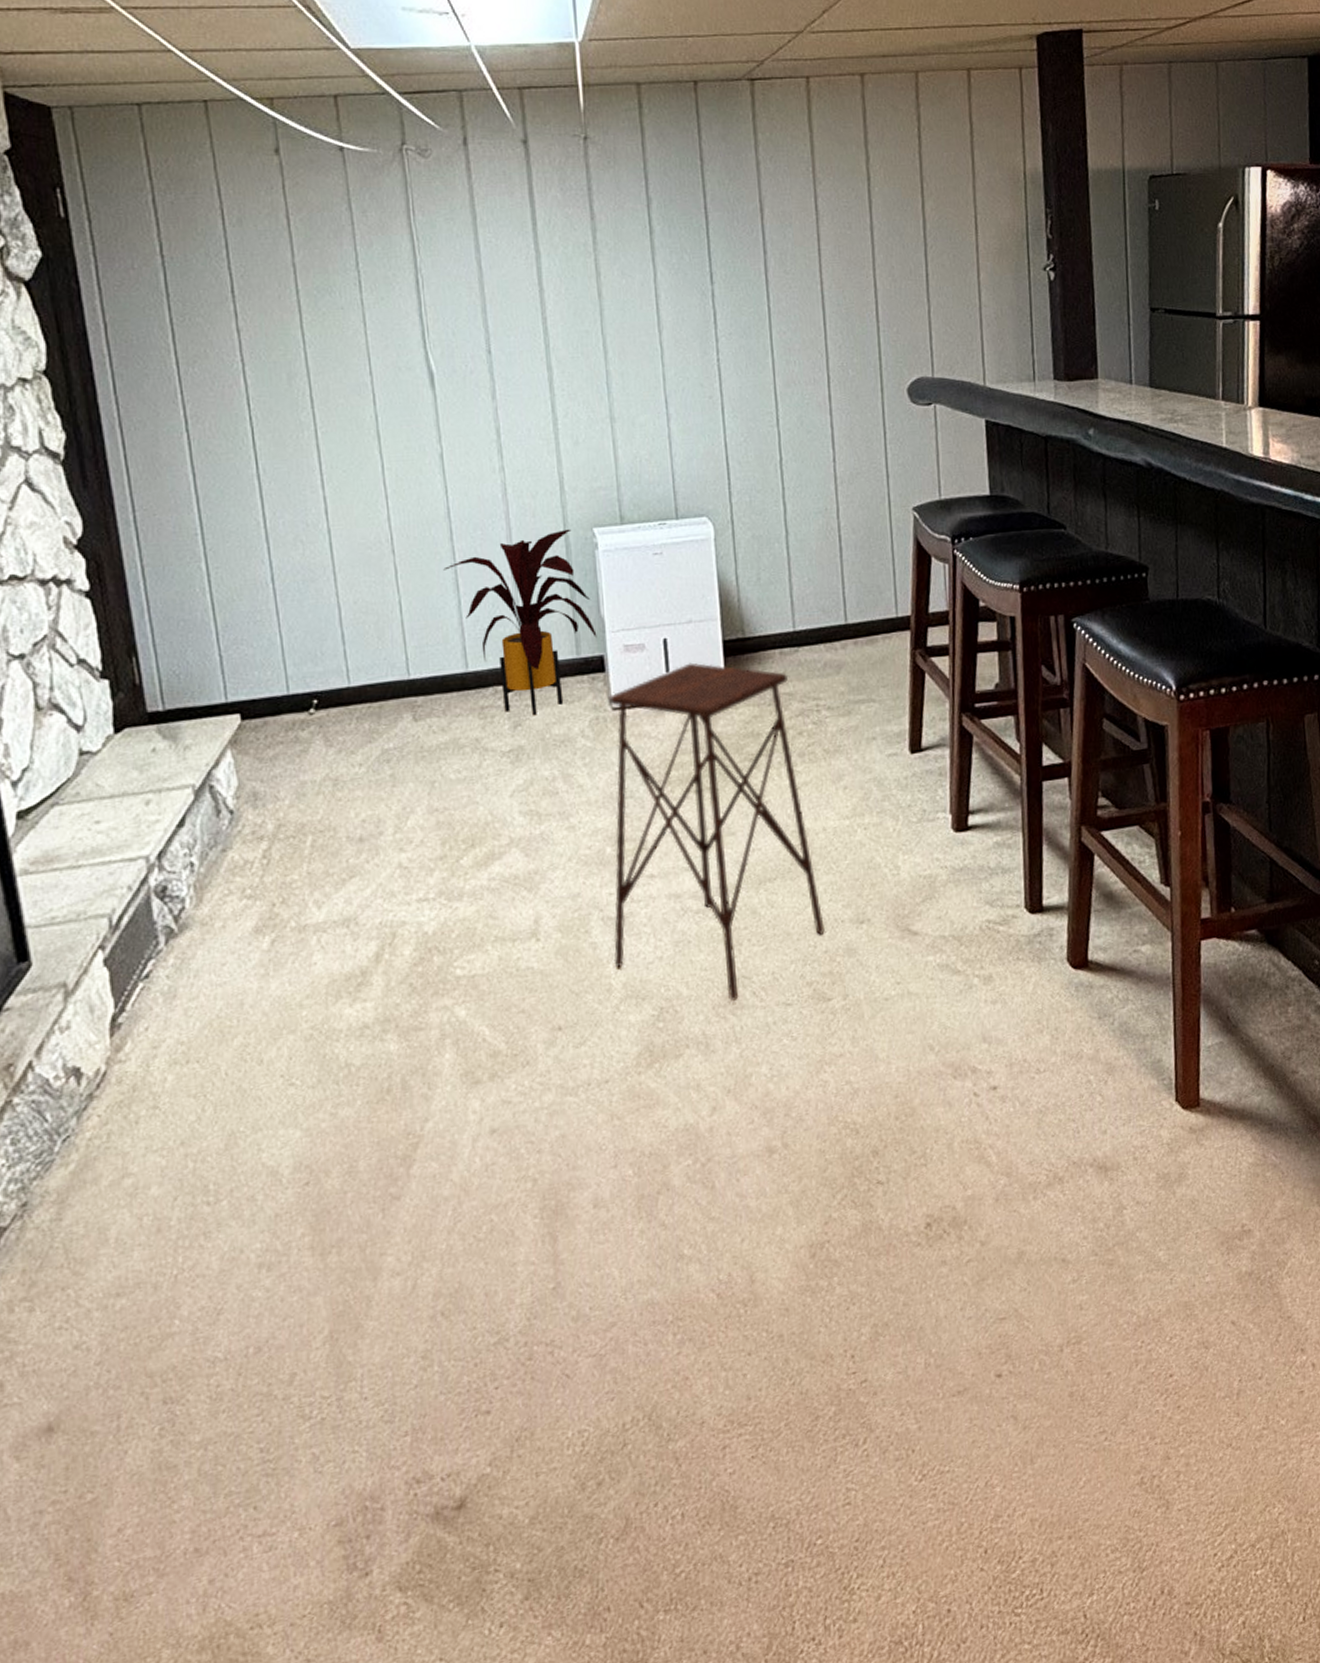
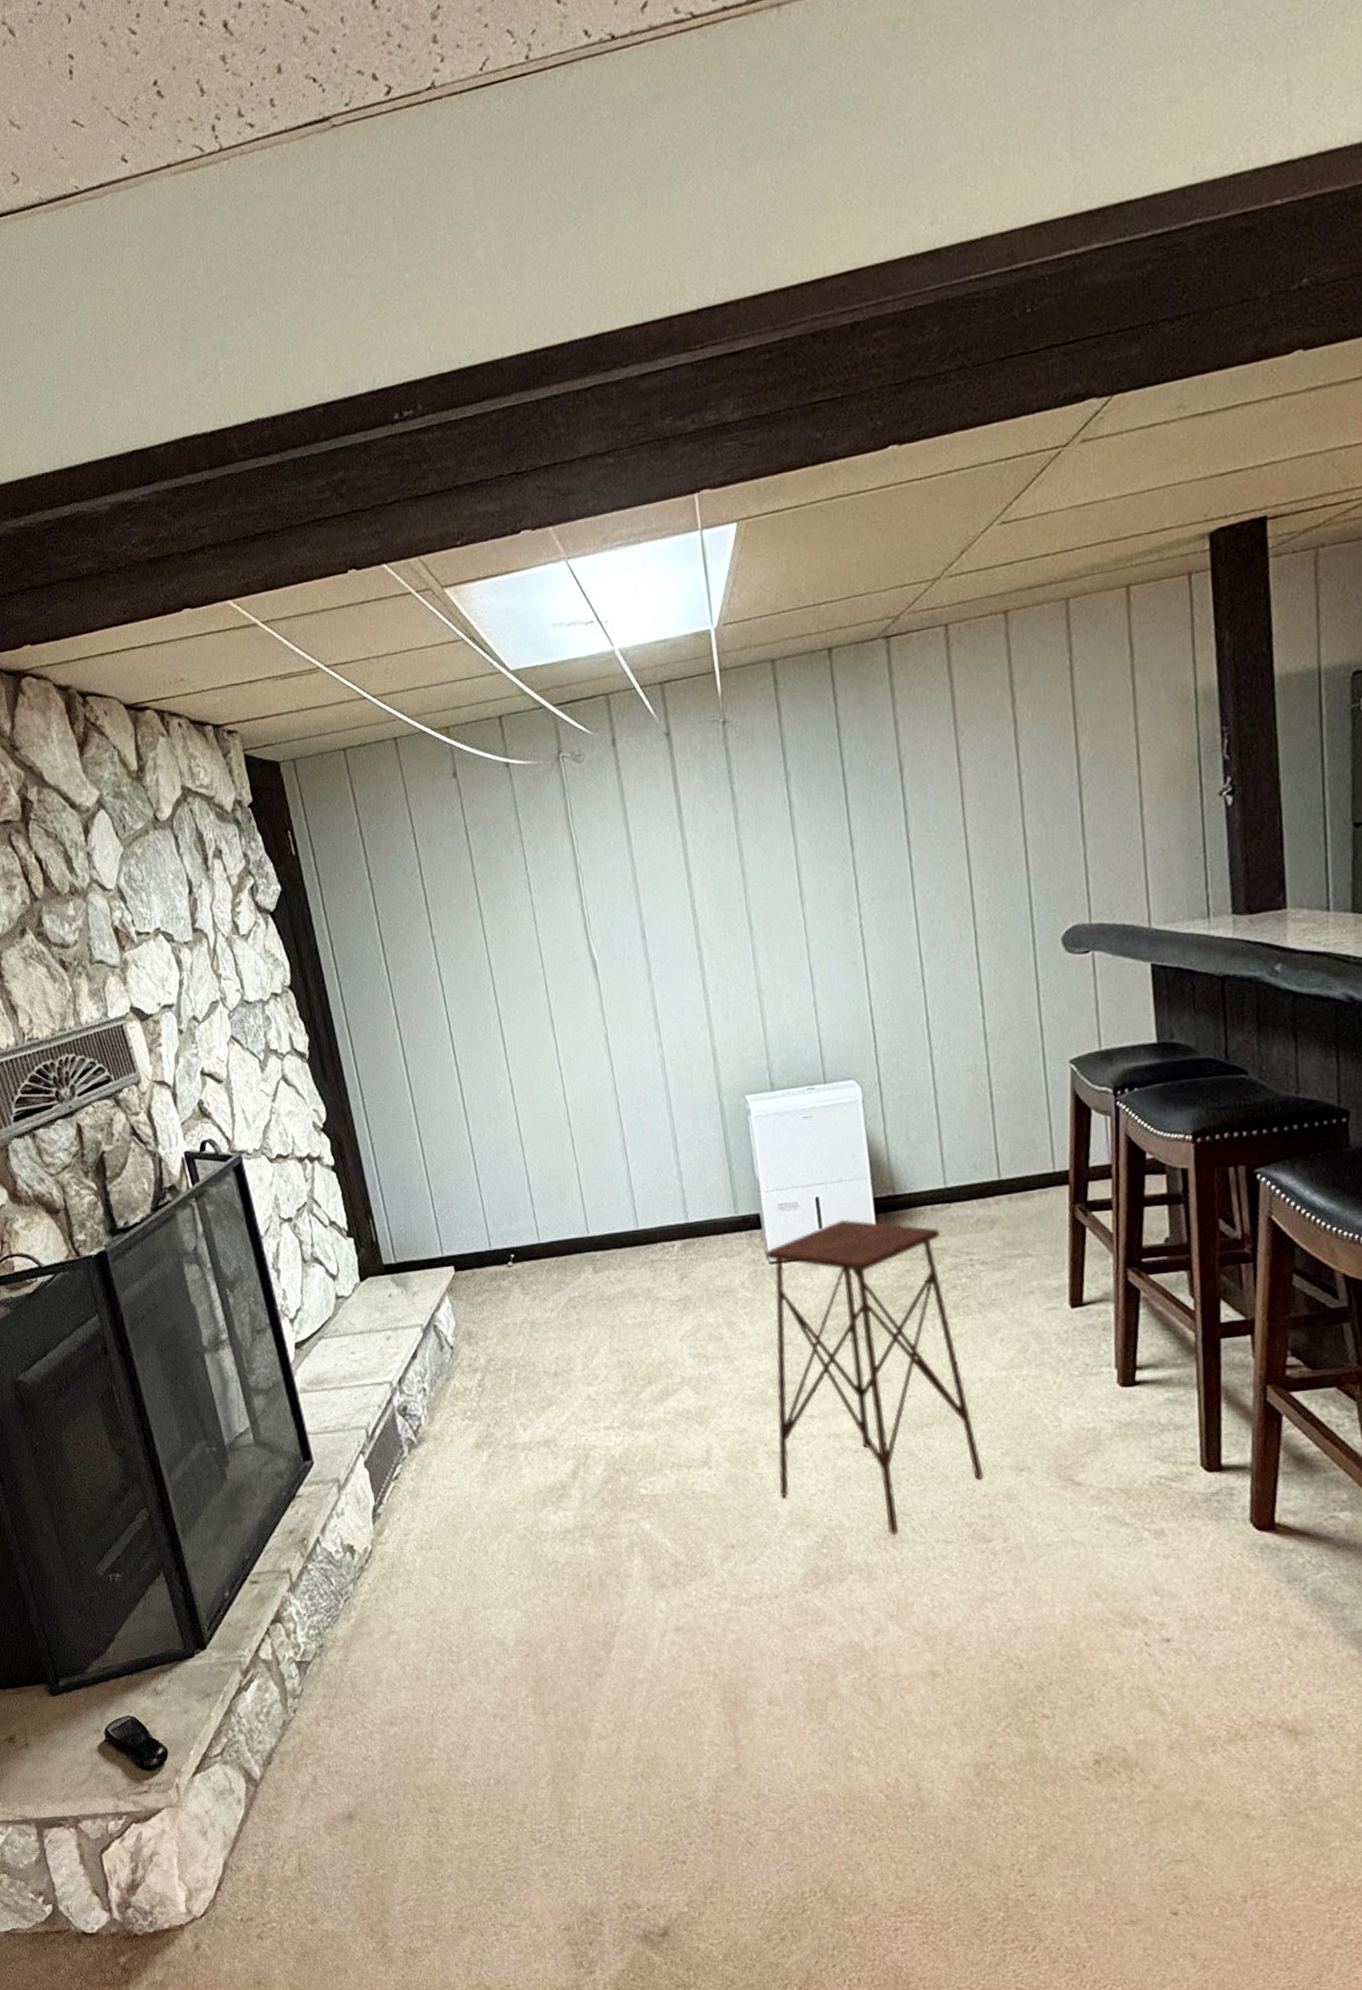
house plant: present [443,528,597,716] -> none [613,1097,753,1269]

